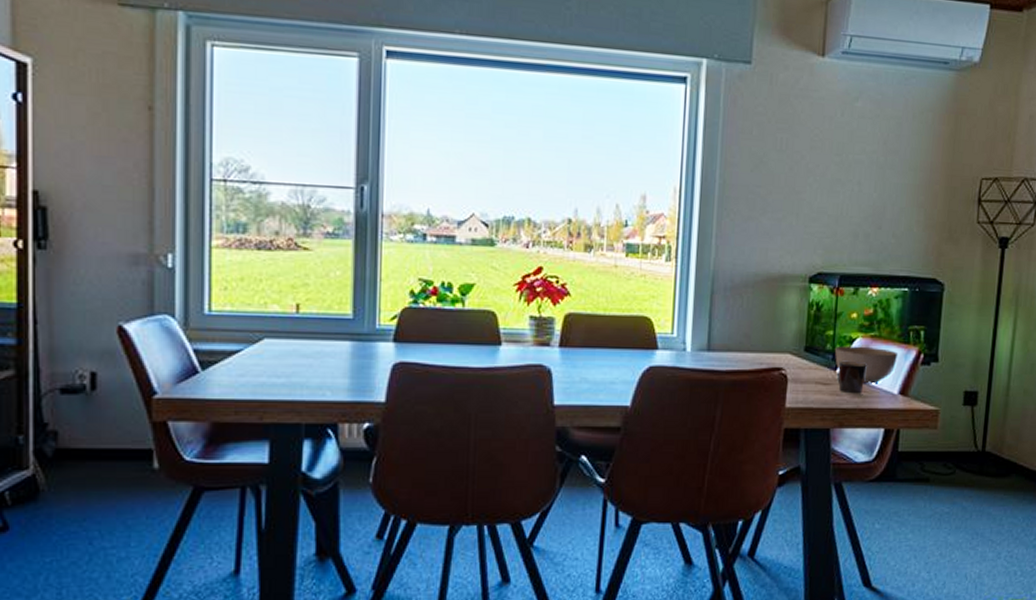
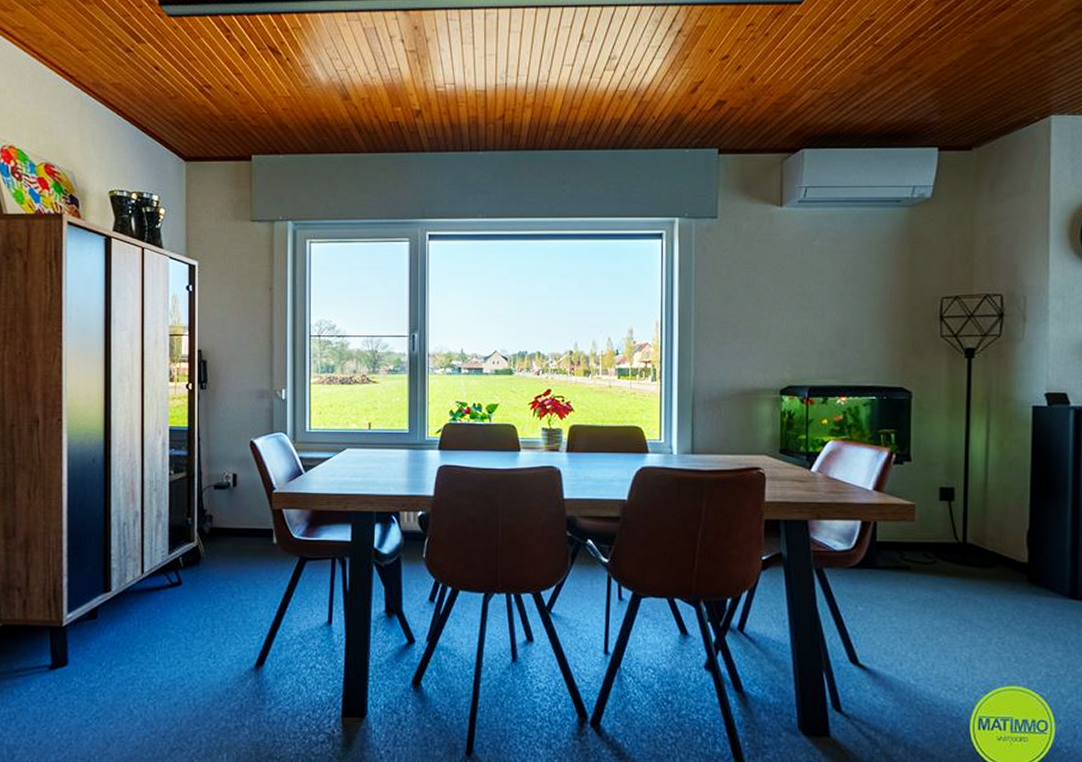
bowl: present [834,345,899,384] -> none [808,448,870,481]
mug: present [837,362,867,397] -> none [812,462,840,492]

